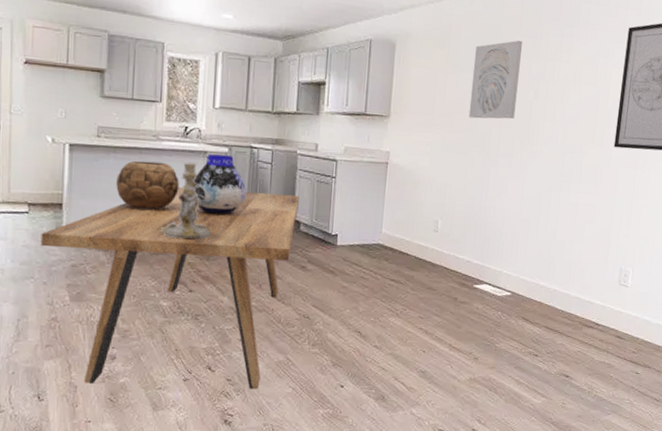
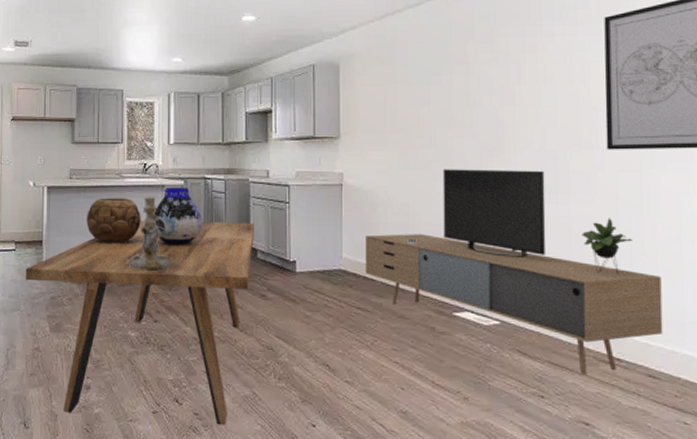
media console: none [401,154,638,336] -> present [365,169,663,374]
wall art: present [468,40,522,120] -> none [424,46,479,132]

